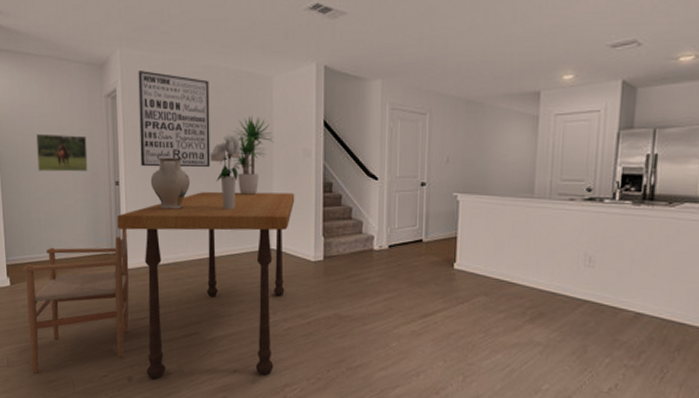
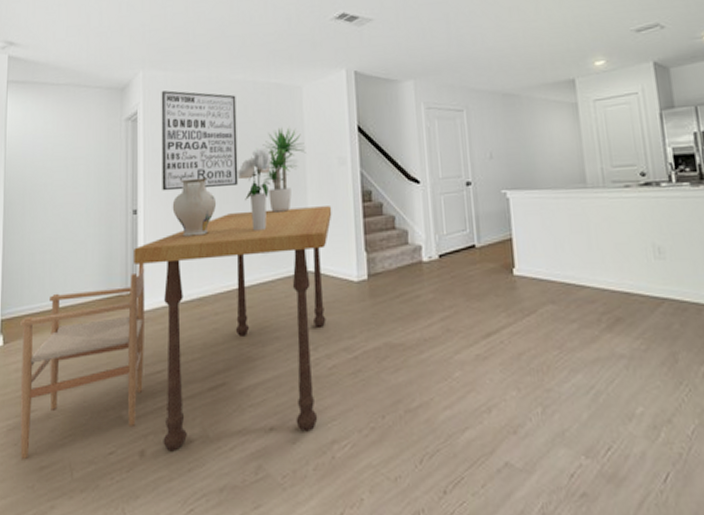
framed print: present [35,133,88,172] -> none [46,163,103,206]

